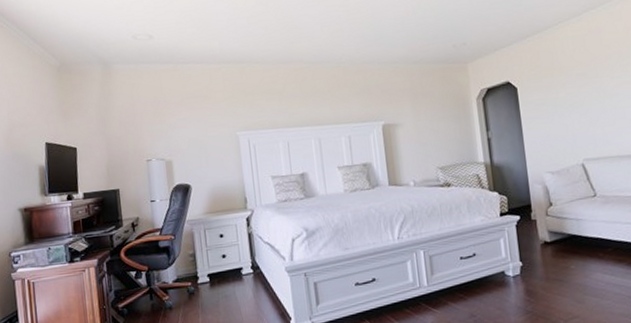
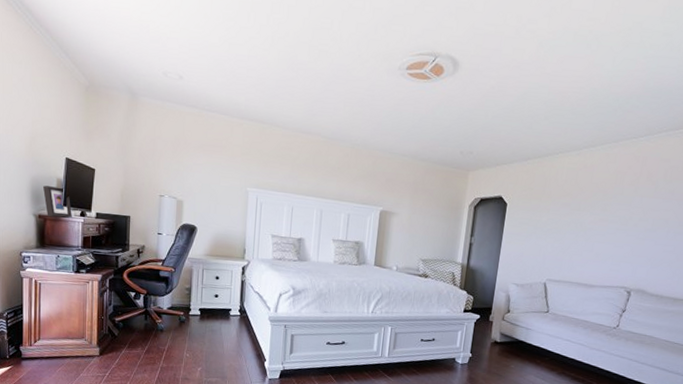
picture frame: none [26,174,59,208] -> present [43,185,72,218]

